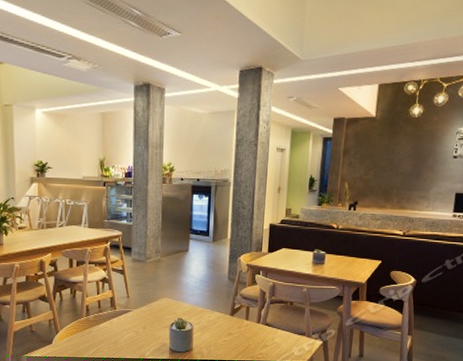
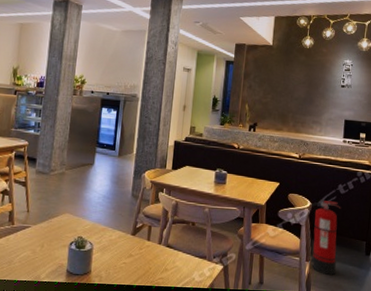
fire extinguisher: none [410,277,447,348] -> present [307,201,341,276]

